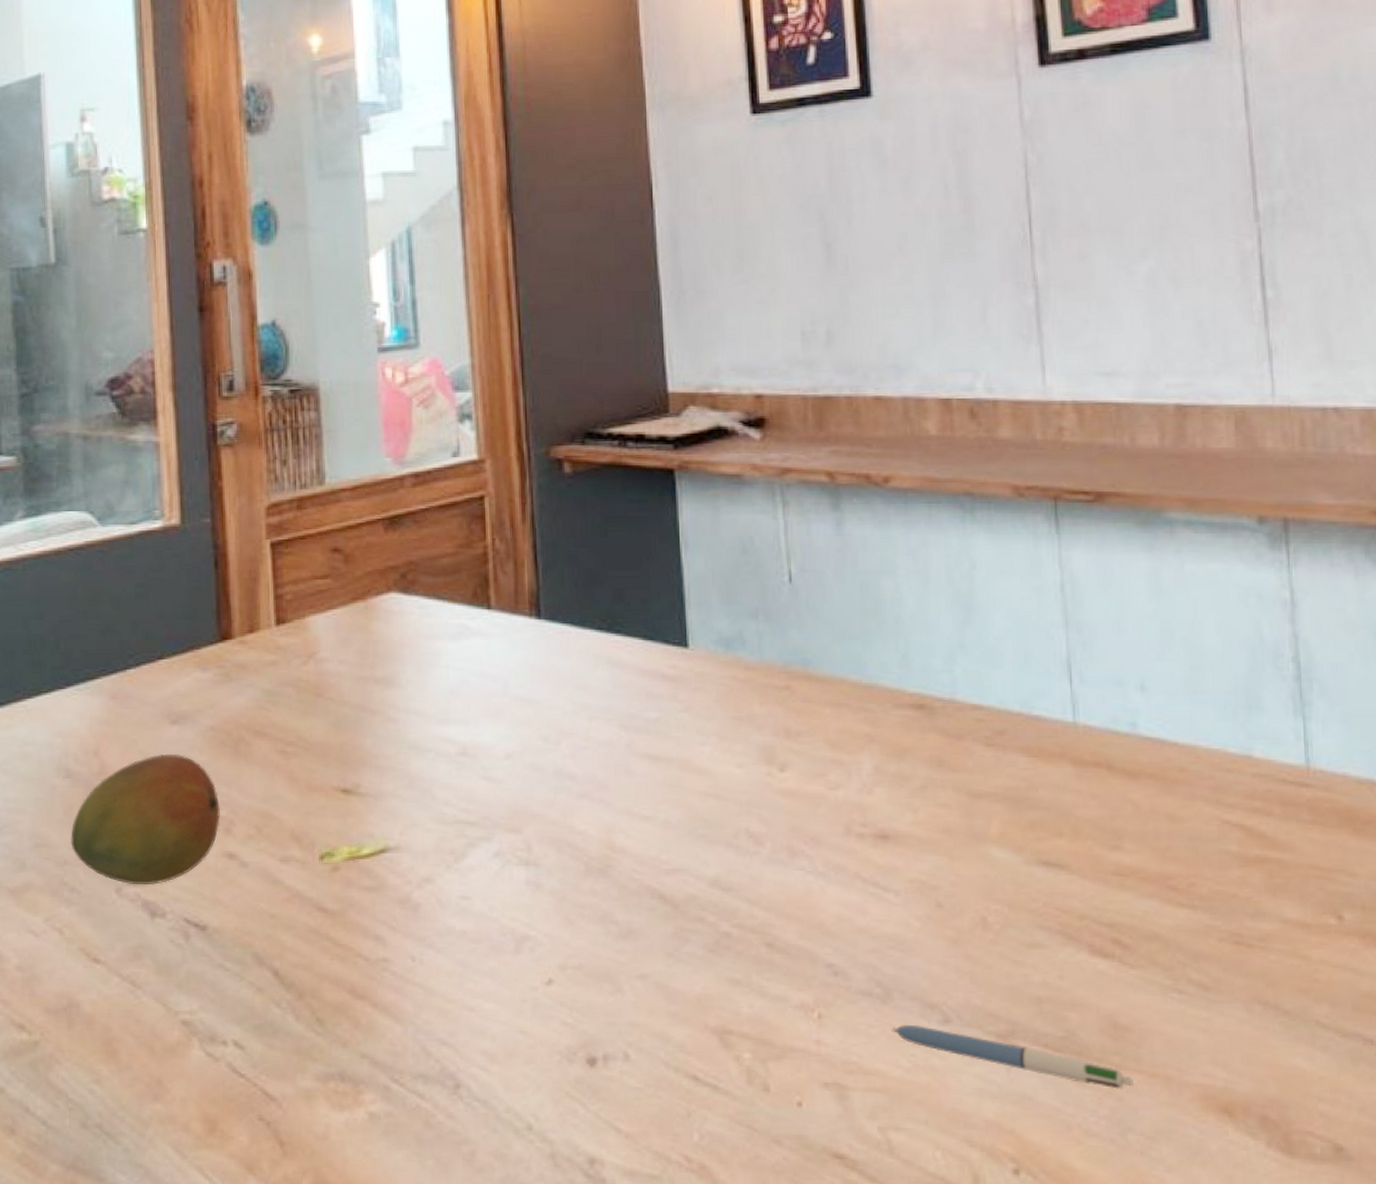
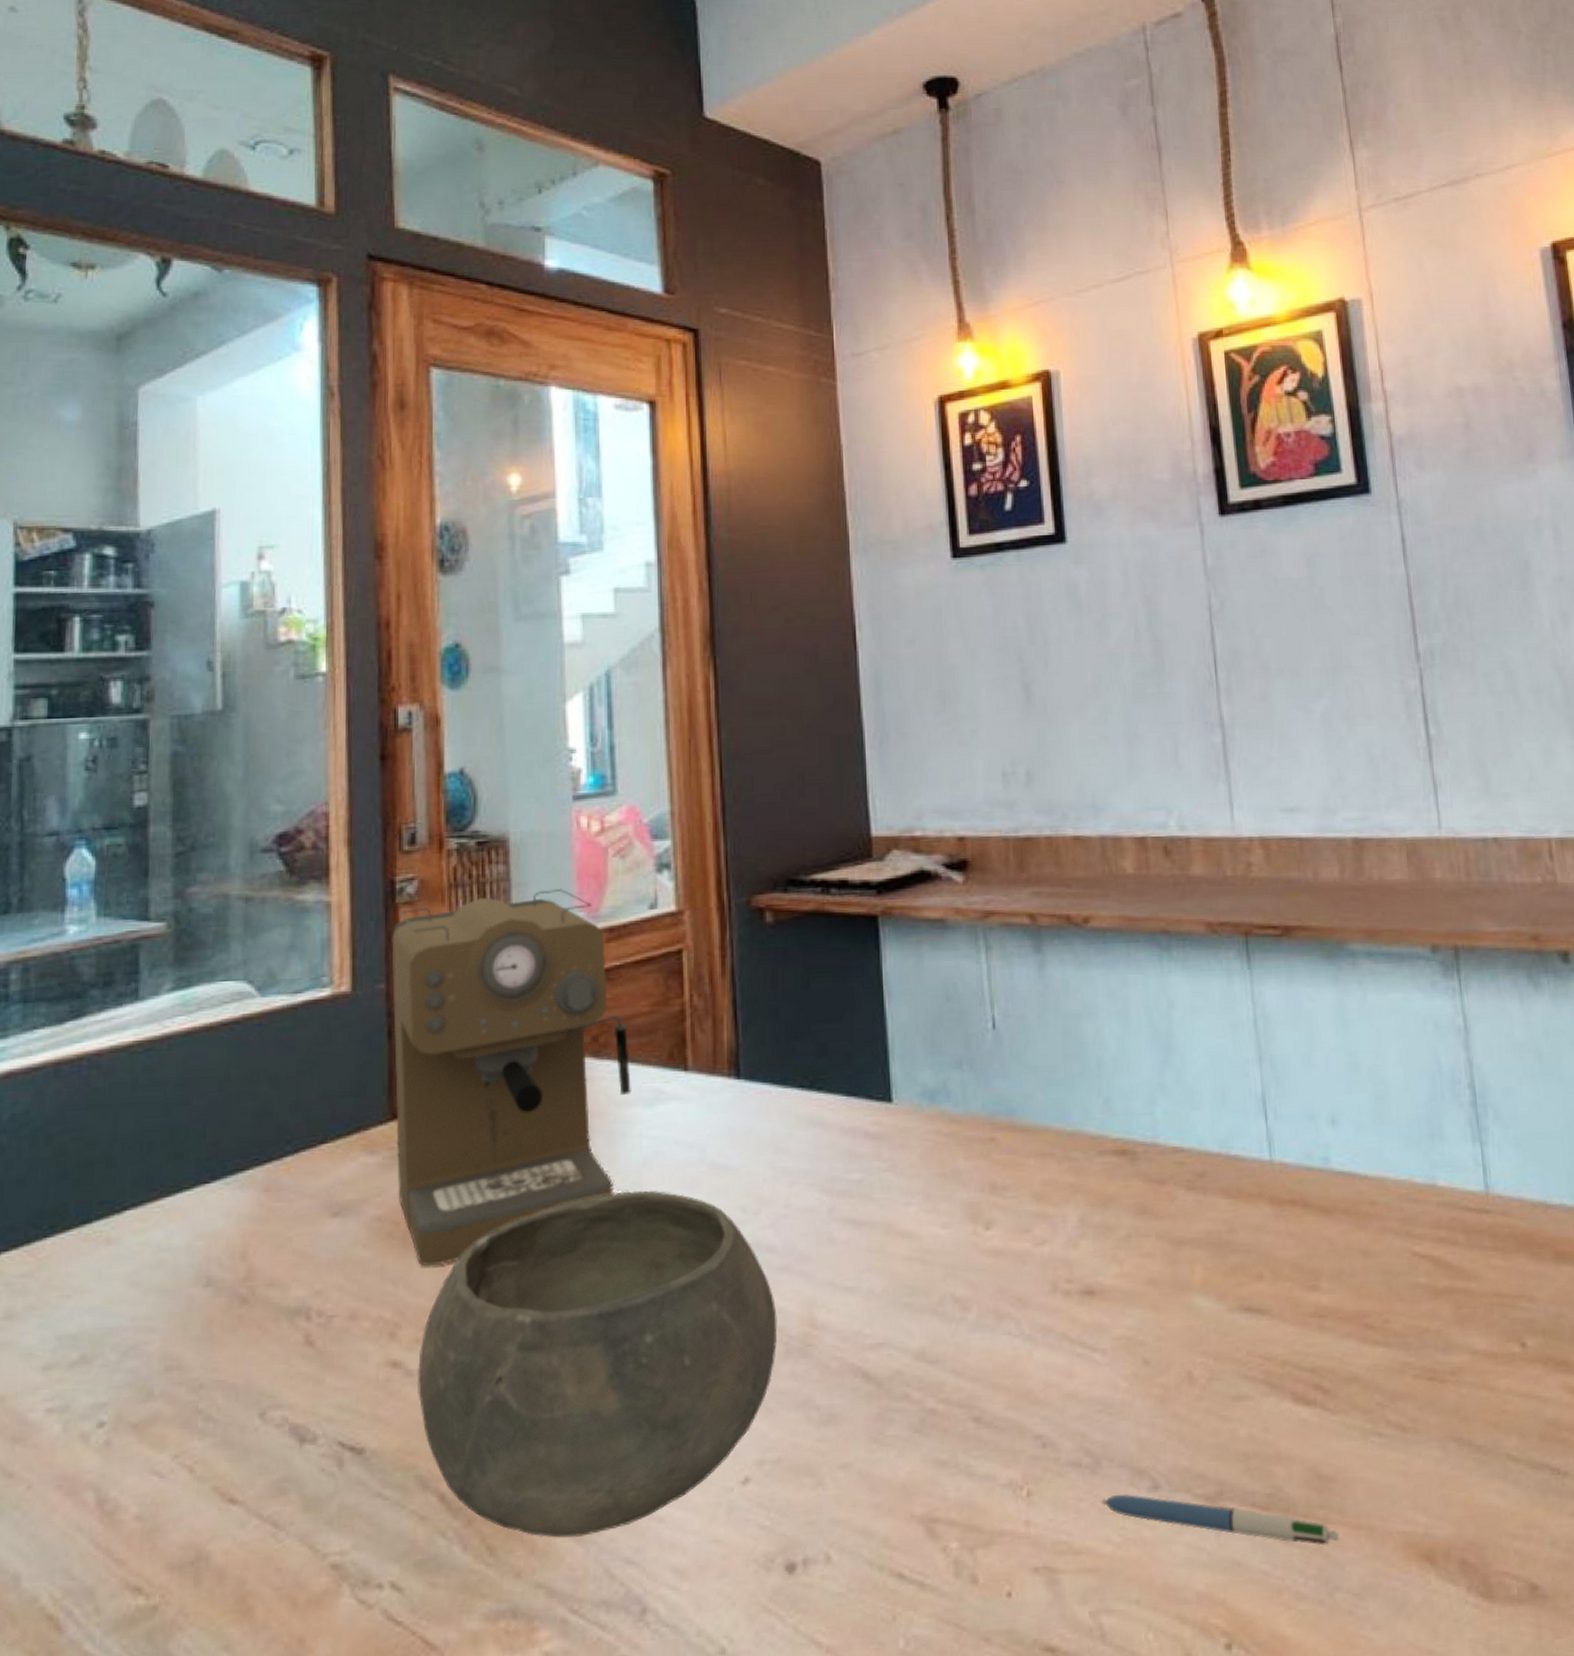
fruit: present [71,753,221,886] -> none [208,1250,385,1407]
coffee maker: none [215,434,438,773] -> present [391,888,631,1267]
bowl: none [250,716,578,1017] -> present [417,1190,777,1538]

